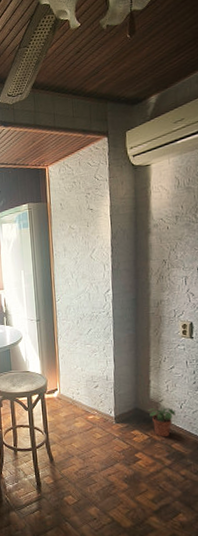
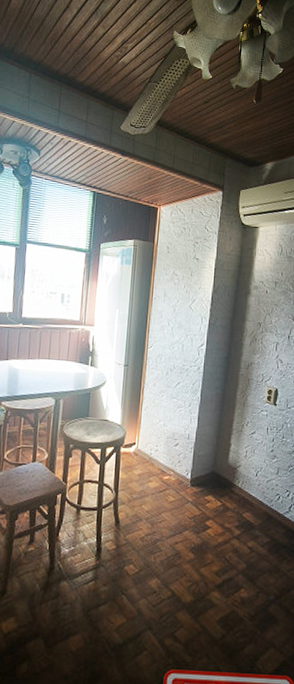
potted plant: present [148,407,176,437] -> none [225,473,251,506]

